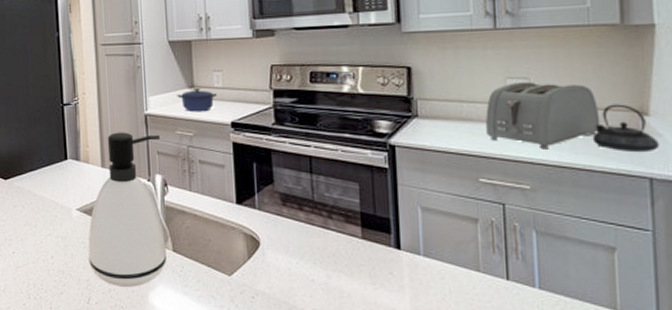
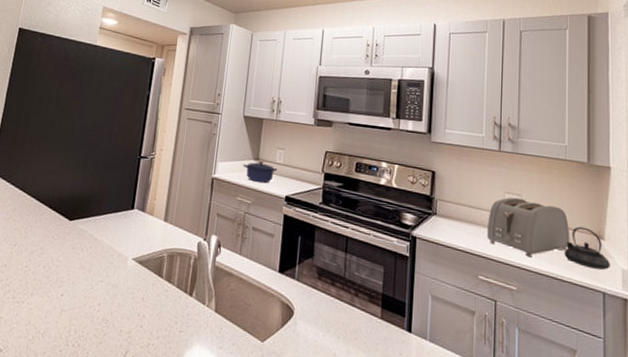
soap dispenser: present [88,132,167,287] -> none [133,190,223,344]

